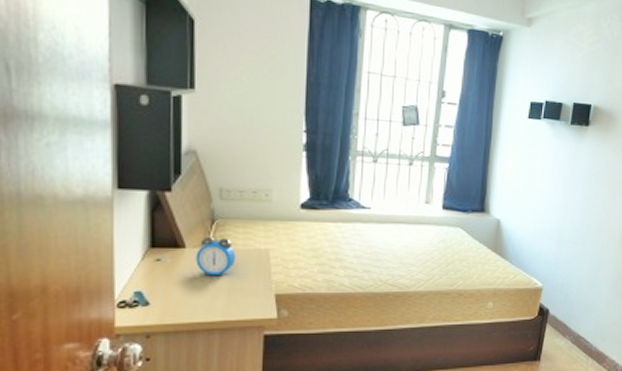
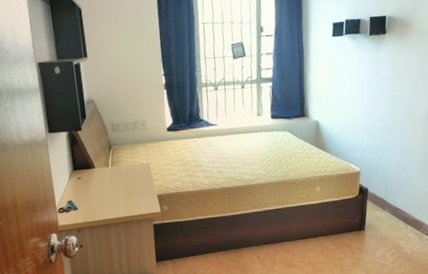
alarm clock: present [196,236,236,276] -> none [102,158,129,186]

